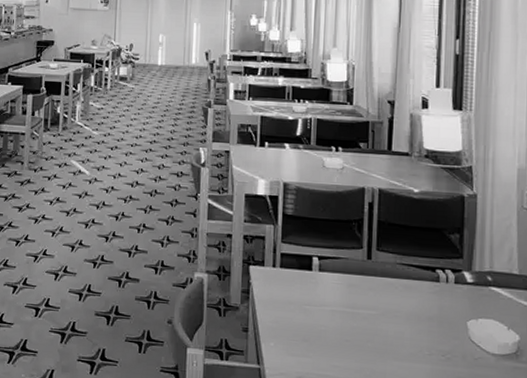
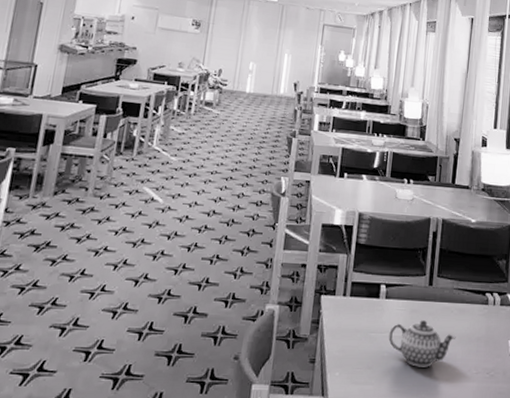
teapot: none [325,295,403,345] -> present [388,320,456,367]

